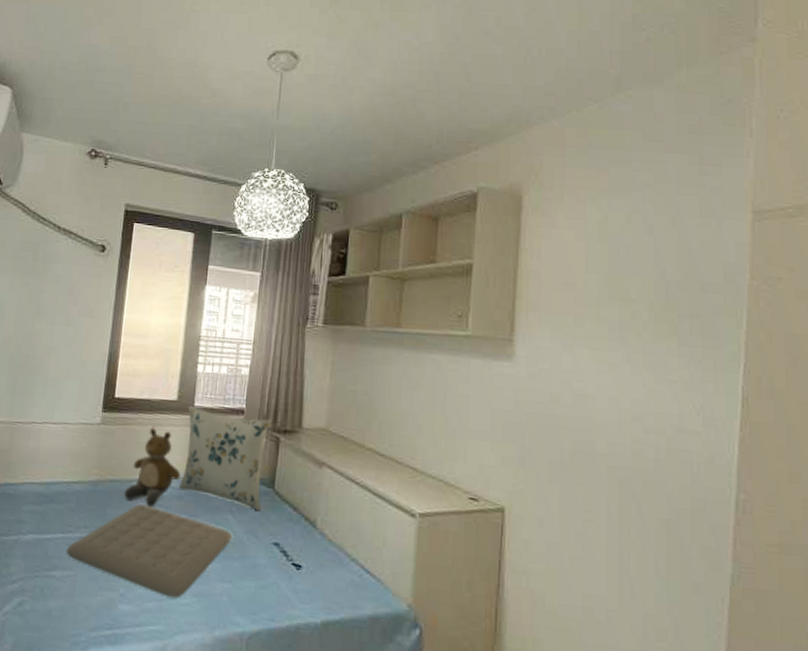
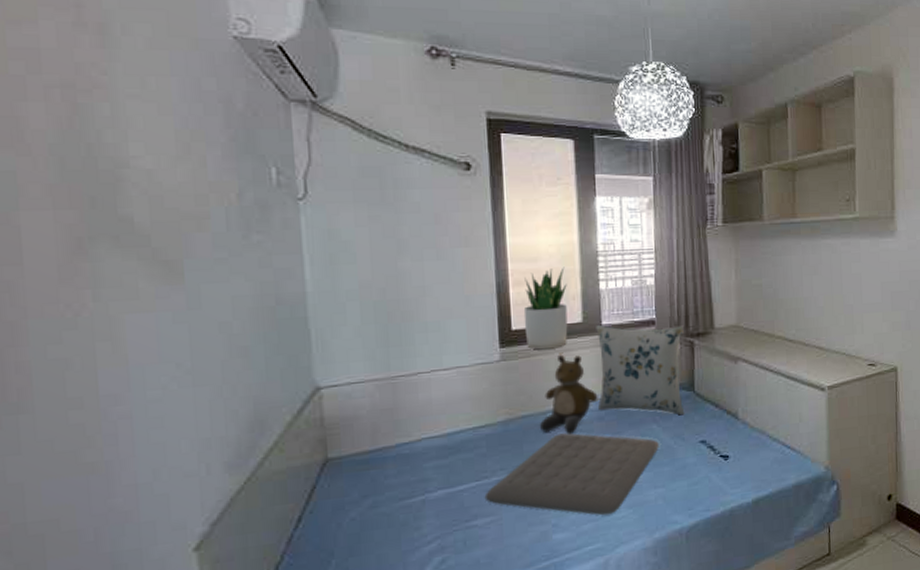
planter: none [125,346,169,422] -> present [523,267,568,350]

